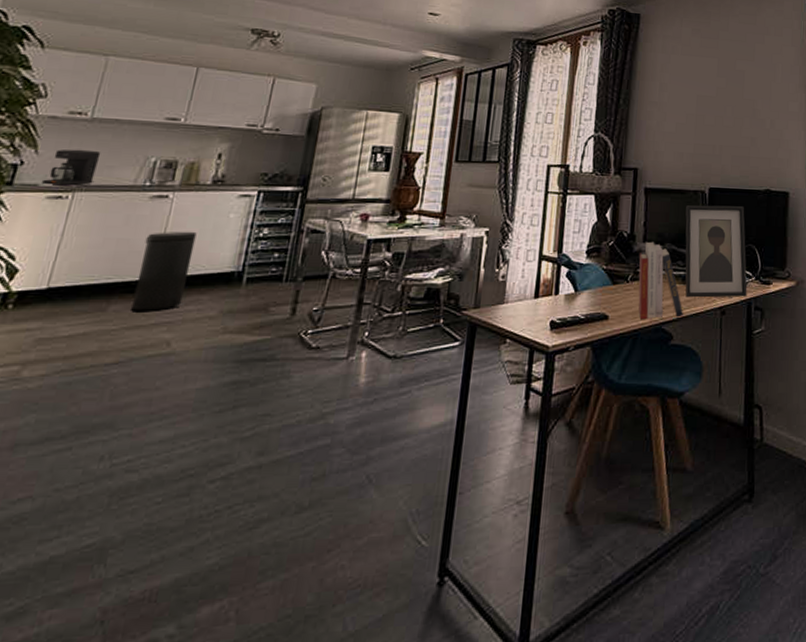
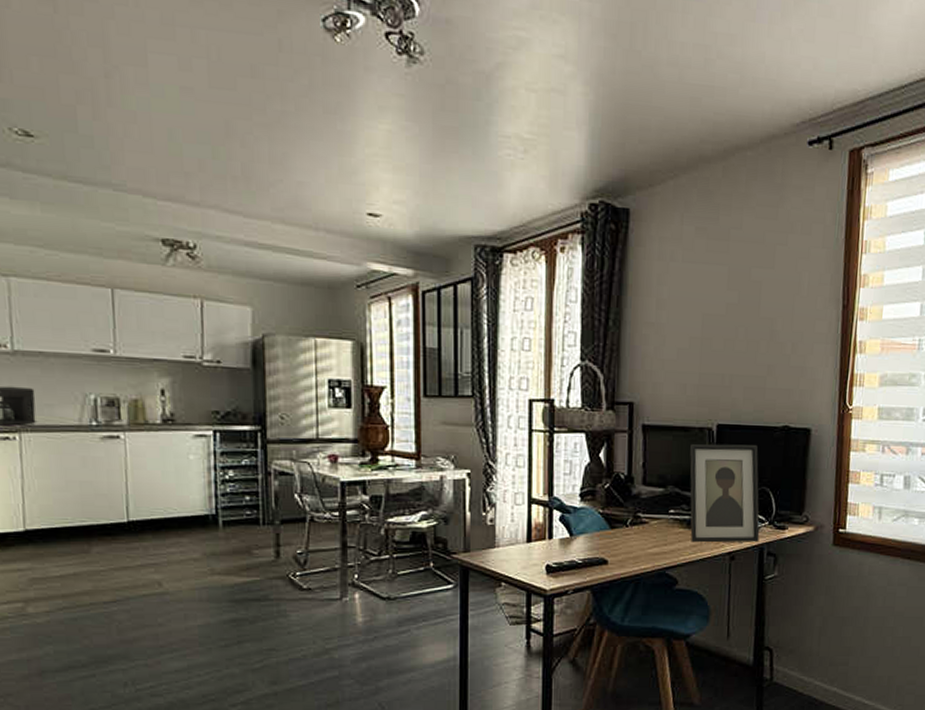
pedal bin: present [131,231,197,313] -> none [108,473,168,554]
books: present [638,241,684,320] -> none [638,484,690,565]

